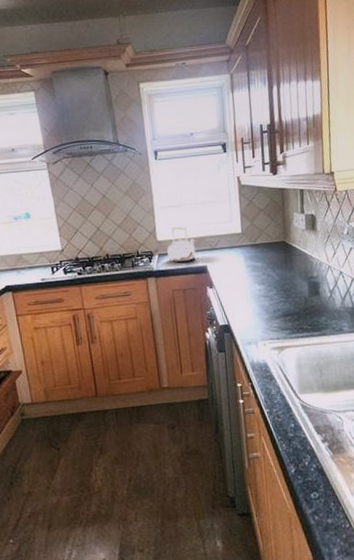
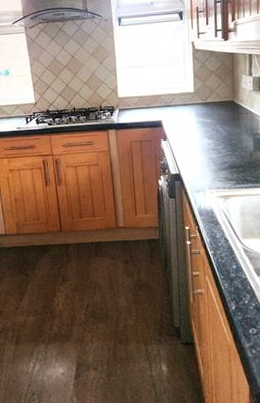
kettle: present [167,226,196,263] -> none [127,85,153,117]

